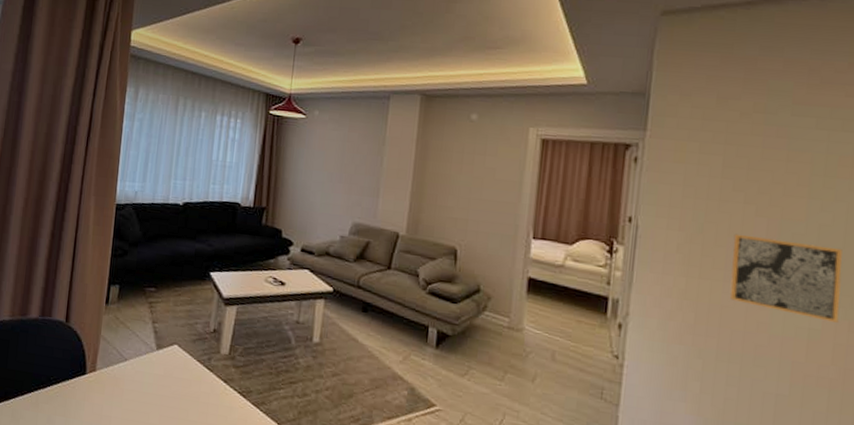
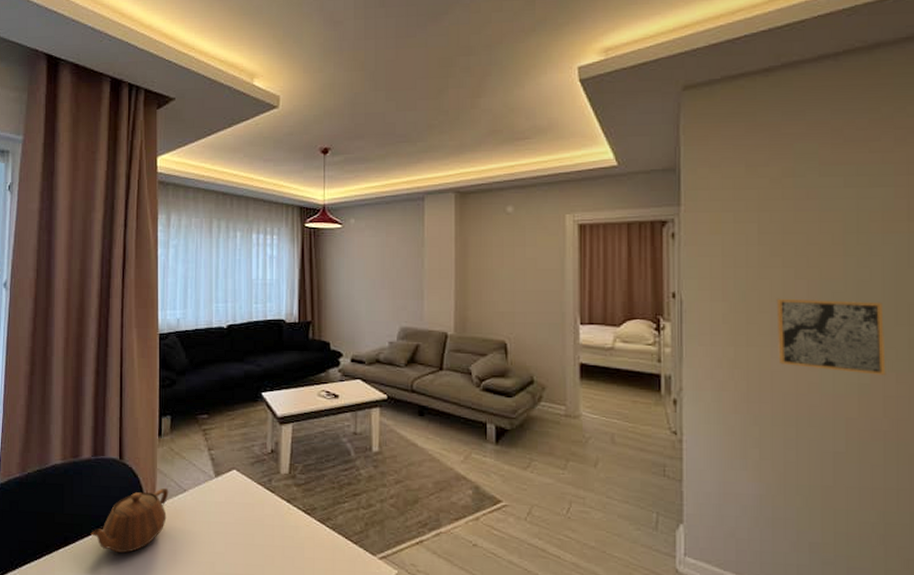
teapot: none [30,354,110,415] -> present [90,487,169,554]

